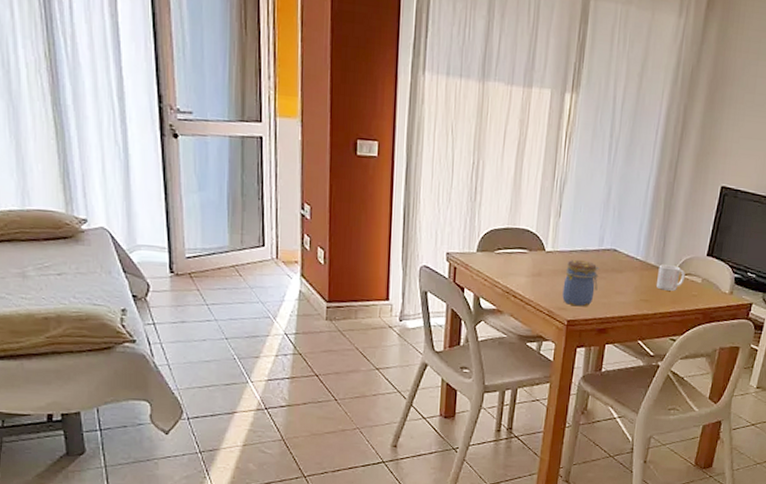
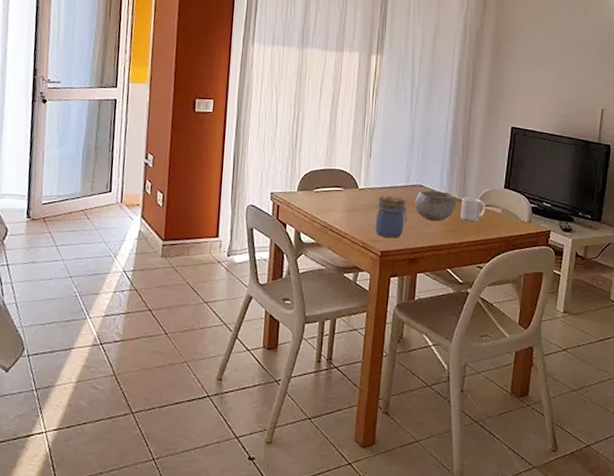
bowl: none [607,255,653,290] -> present [415,190,457,221]

